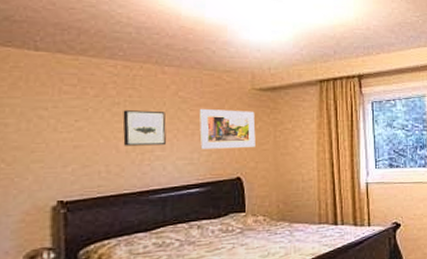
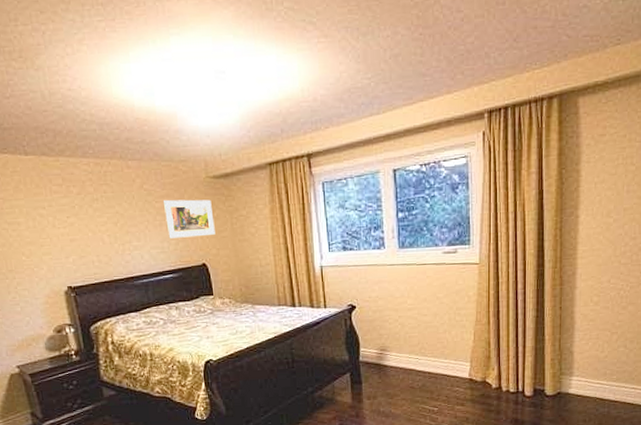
wall art: present [123,110,166,146] -> none [102,204,140,238]

